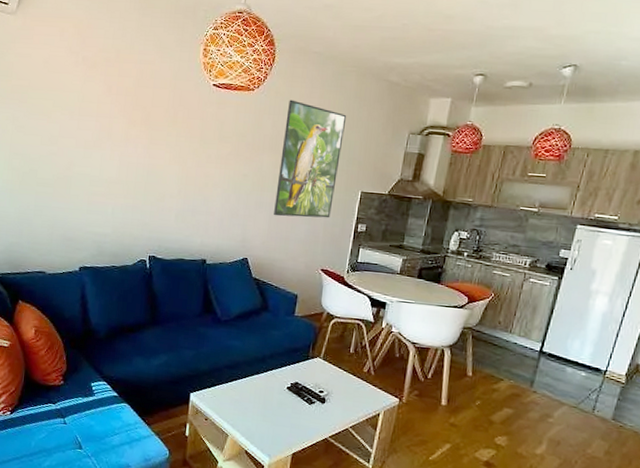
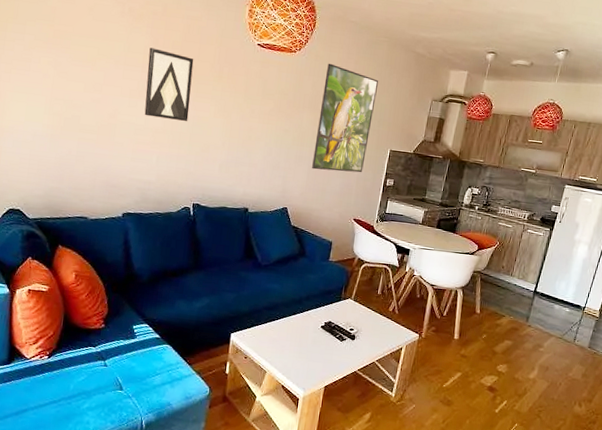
wall art: none [99,96,148,170] -> present [144,47,194,121]

